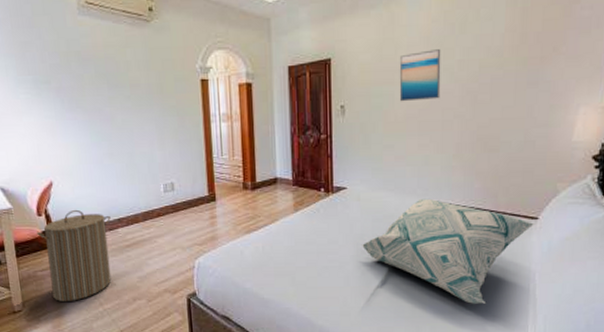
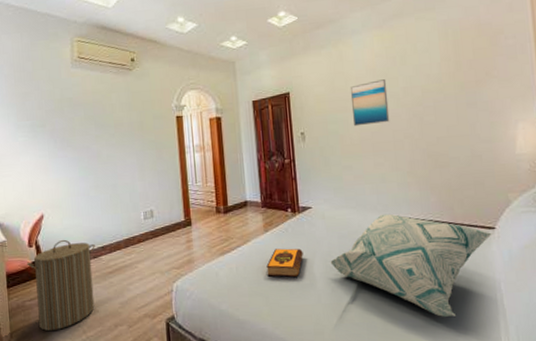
hardback book: none [295,229,334,258] -> present [266,248,303,277]

